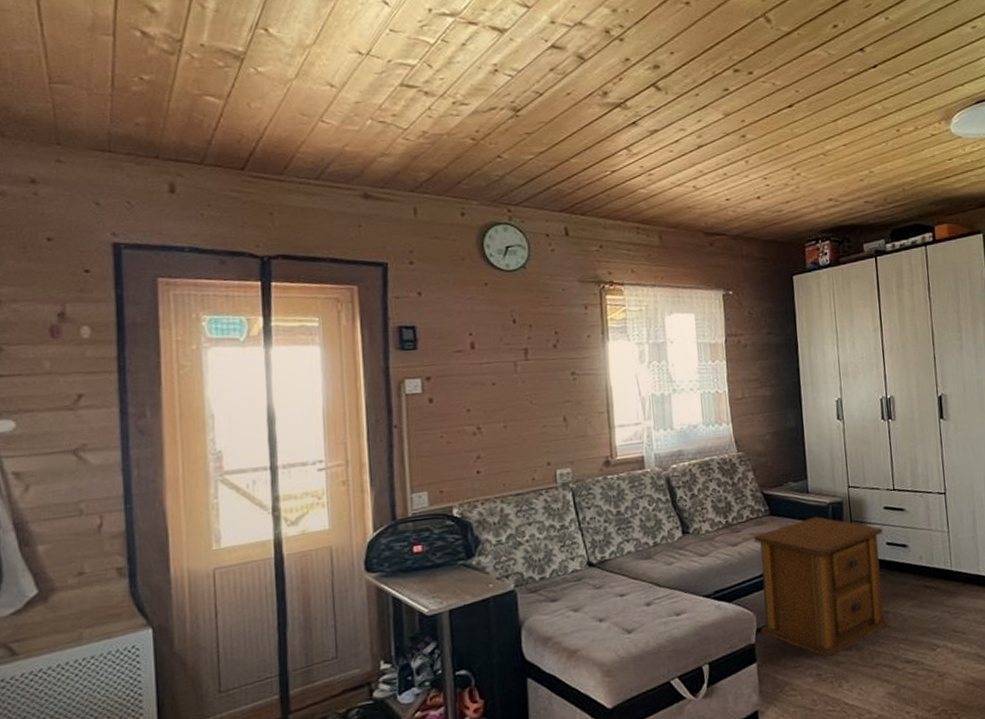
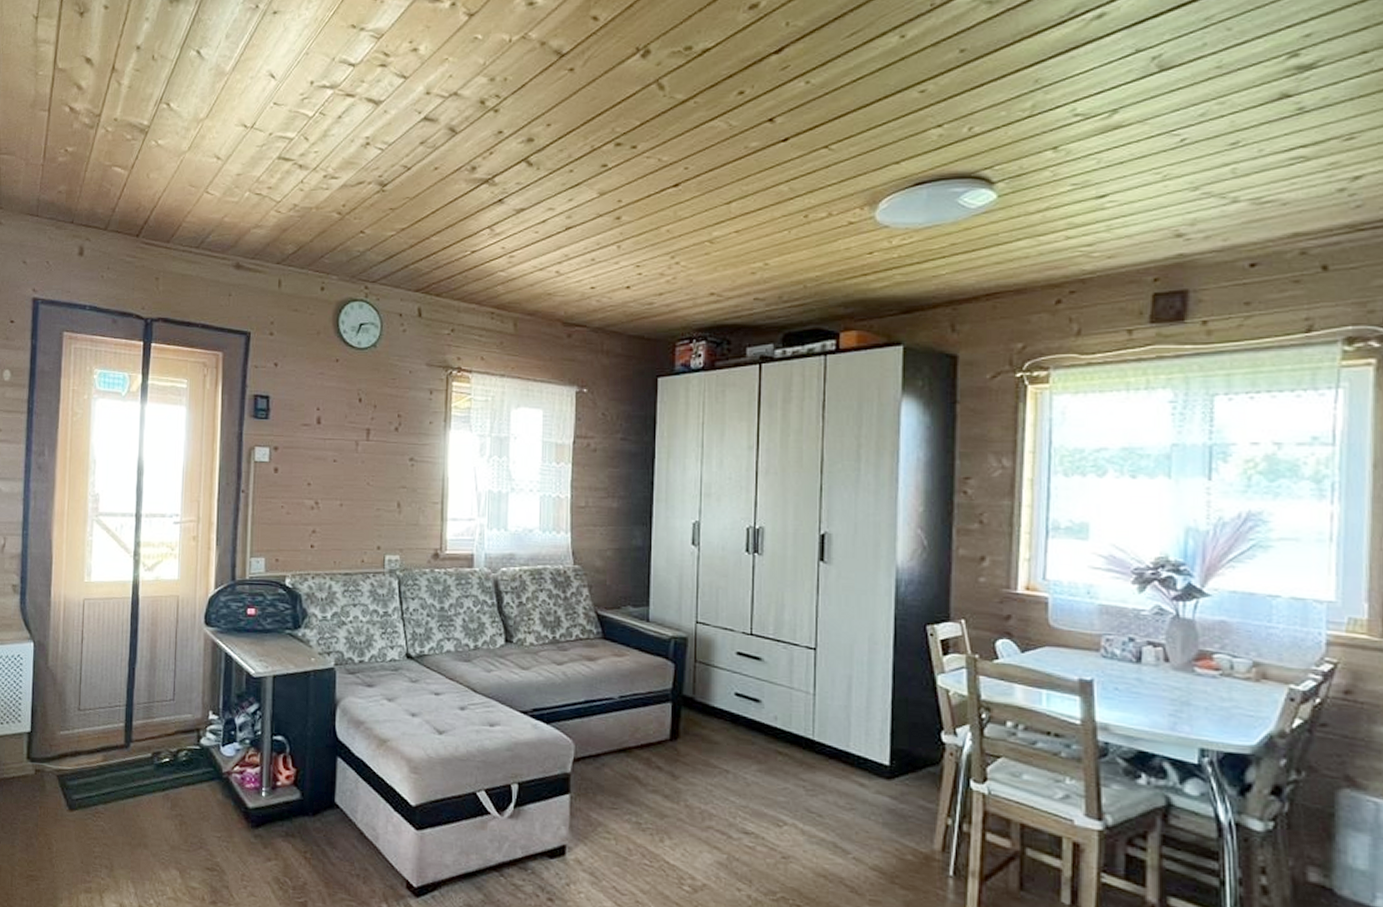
side table: present [753,516,890,658] -> none [578,649,732,807]

